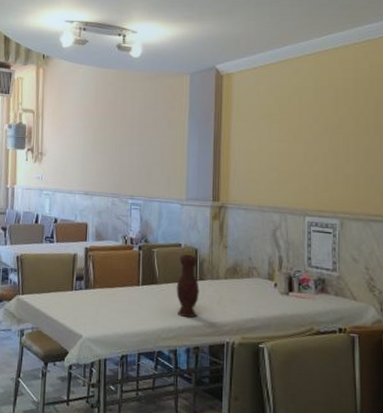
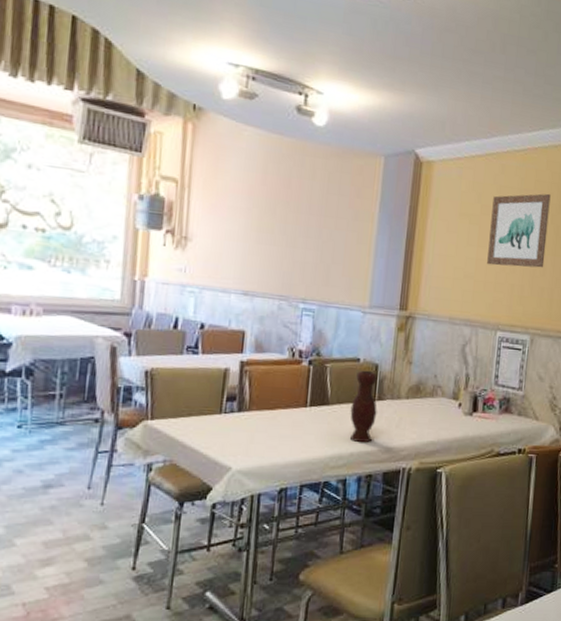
wall art: none [290,88,347,157] -> present [487,193,551,268]

